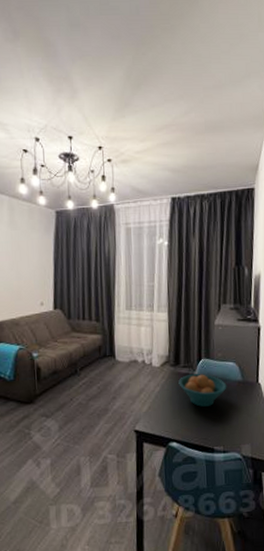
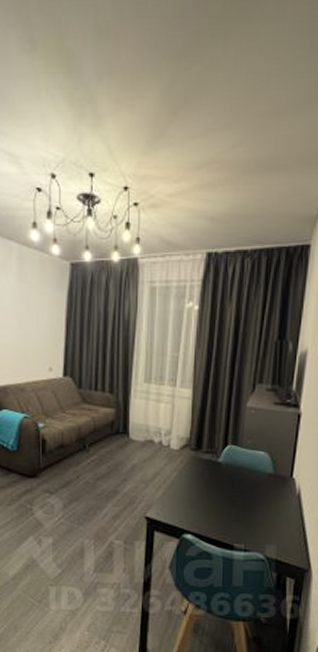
fruit bowl: present [178,374,227,407] -> none [199,461,255,499]

